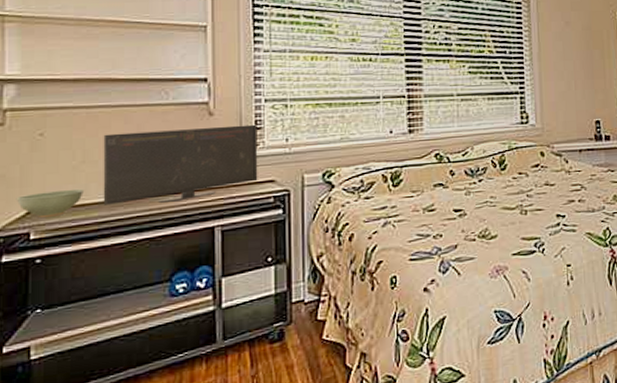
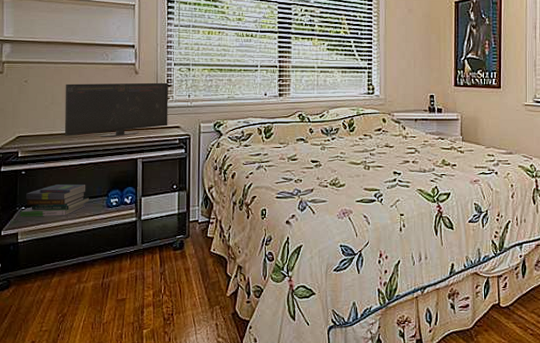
bowl: present [16,188,85,219] -> none [10,122,53,142]
books: none [32,269,143,324] -> present [19,185,89,217]

